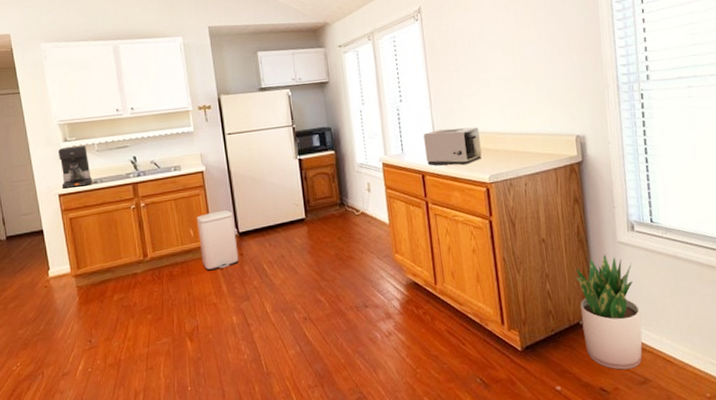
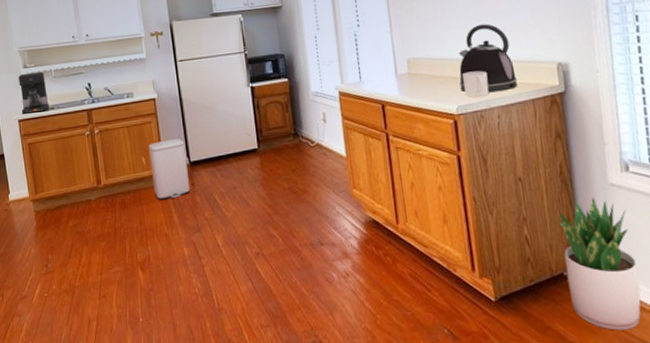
toaster: present [423,127,482,166] -> none [383,53,449,95]
kettle: none [491,100,543,163] -> present [458,23,518,93]
mug: none [493,142,518,168] -> present [461,70,490,98]

